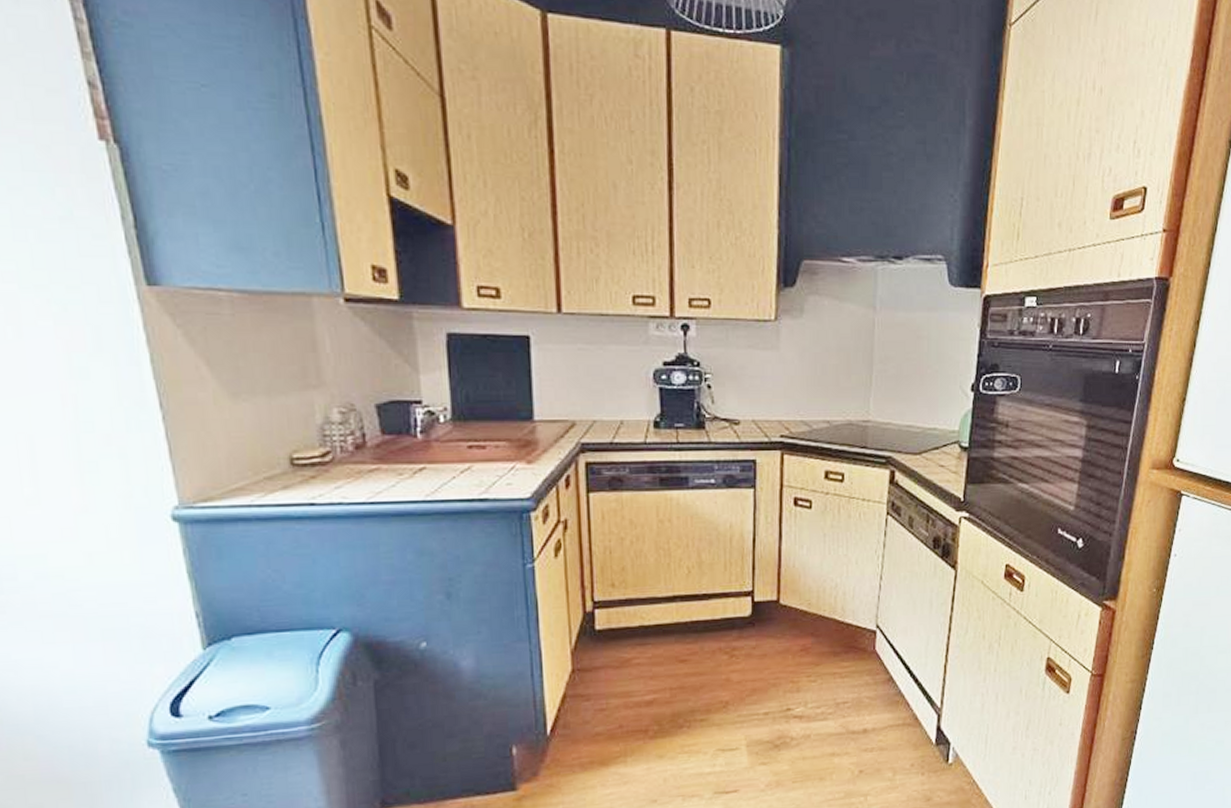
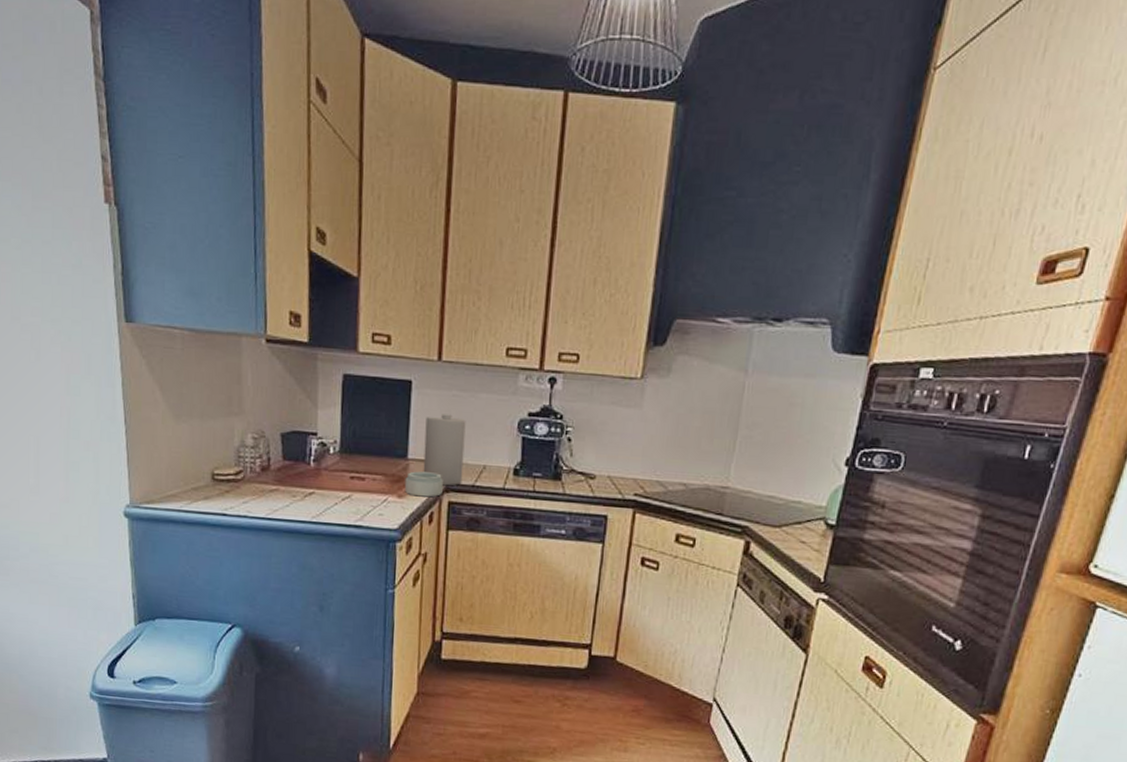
jar: none [533,433,578,460] -> present [404,471,443,498]
paper towel holder: none [550,369,599,446] -> present [423,414,466,486]

